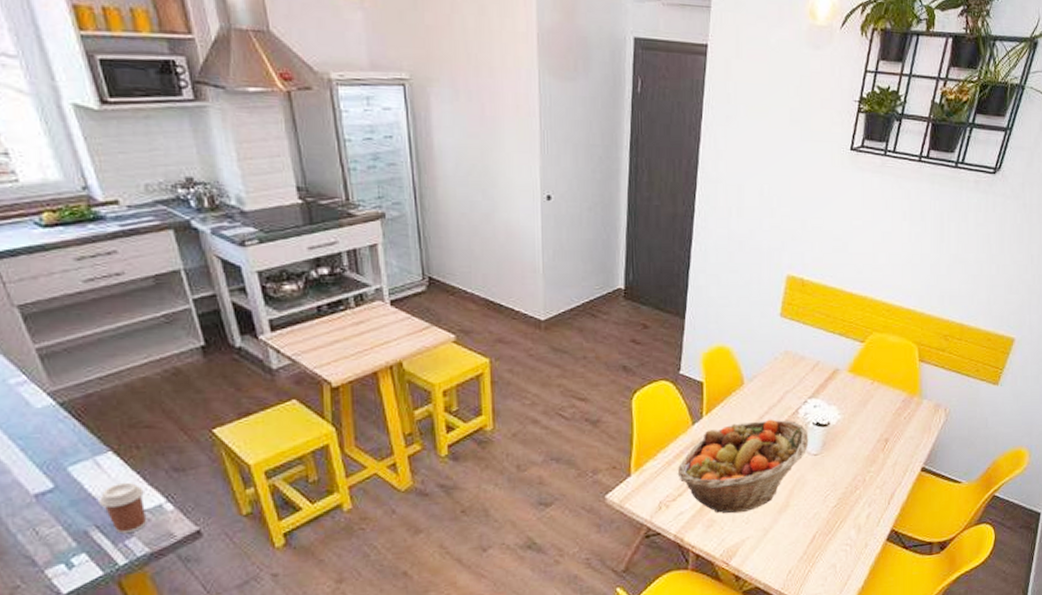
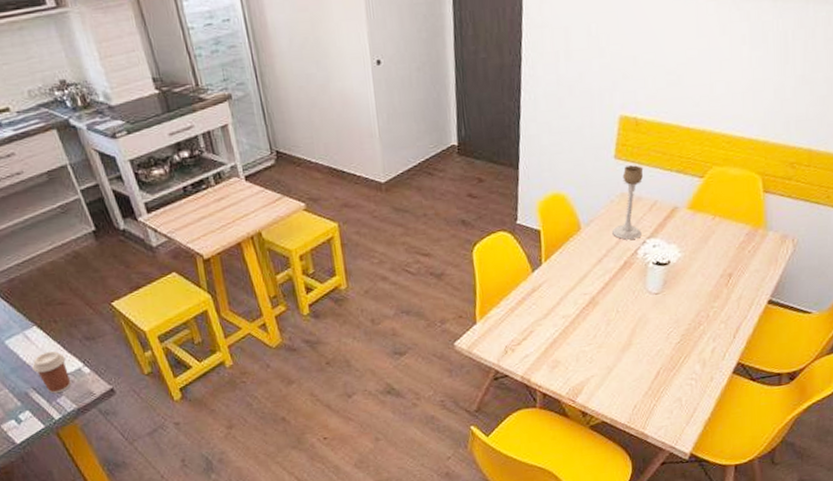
fruit basket: present [677,419,809,514] -> none [520,261,649,355]
candle holder: none [775,324,808,398] -> present [612,165,644,240]

